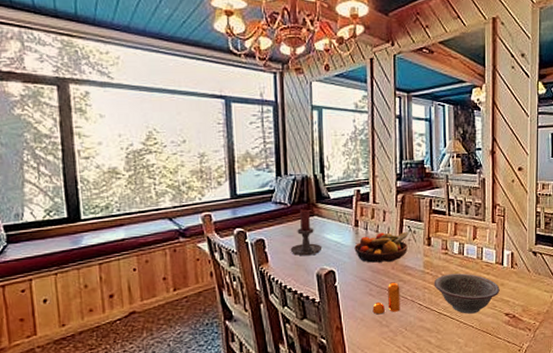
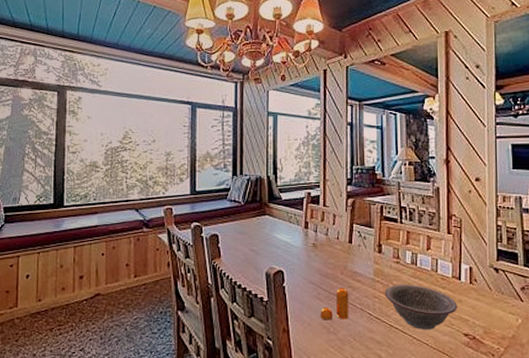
candle holder: present [290,209,323,256] -> none [242,208,272,254]
fruit bowl: present [354,232,409,263] -> none [303,236,358,266]

